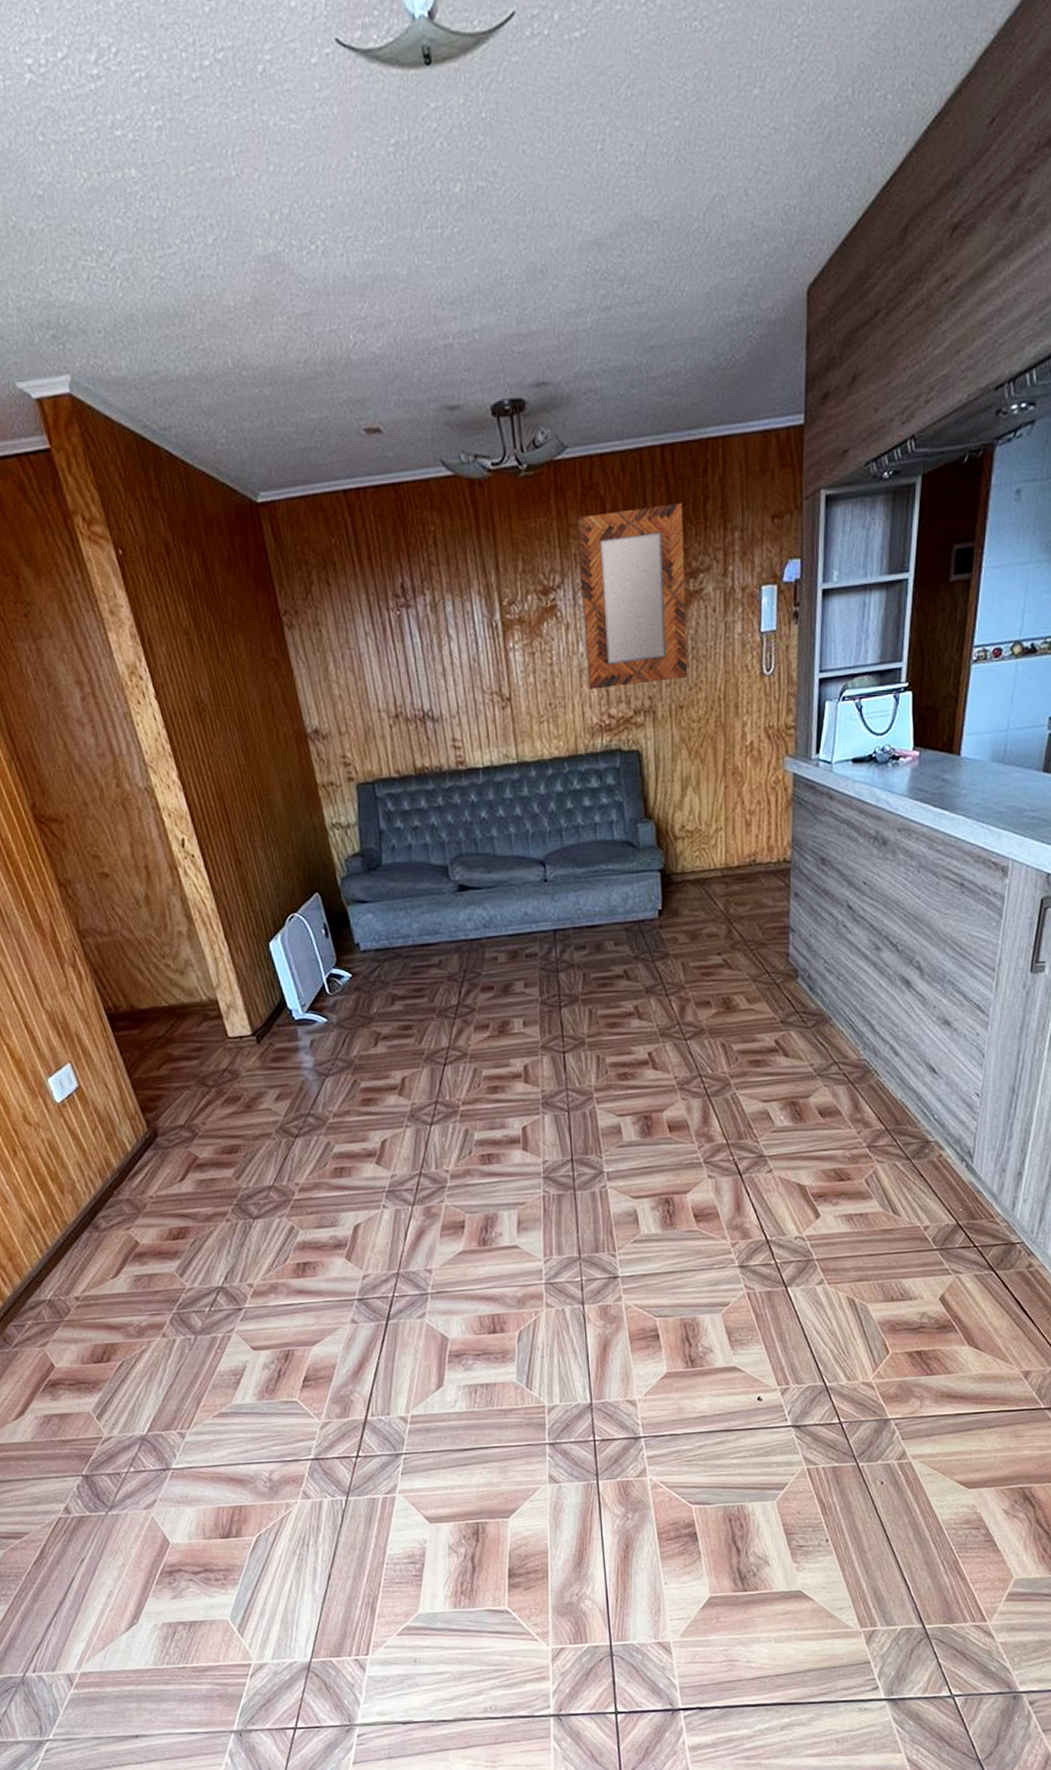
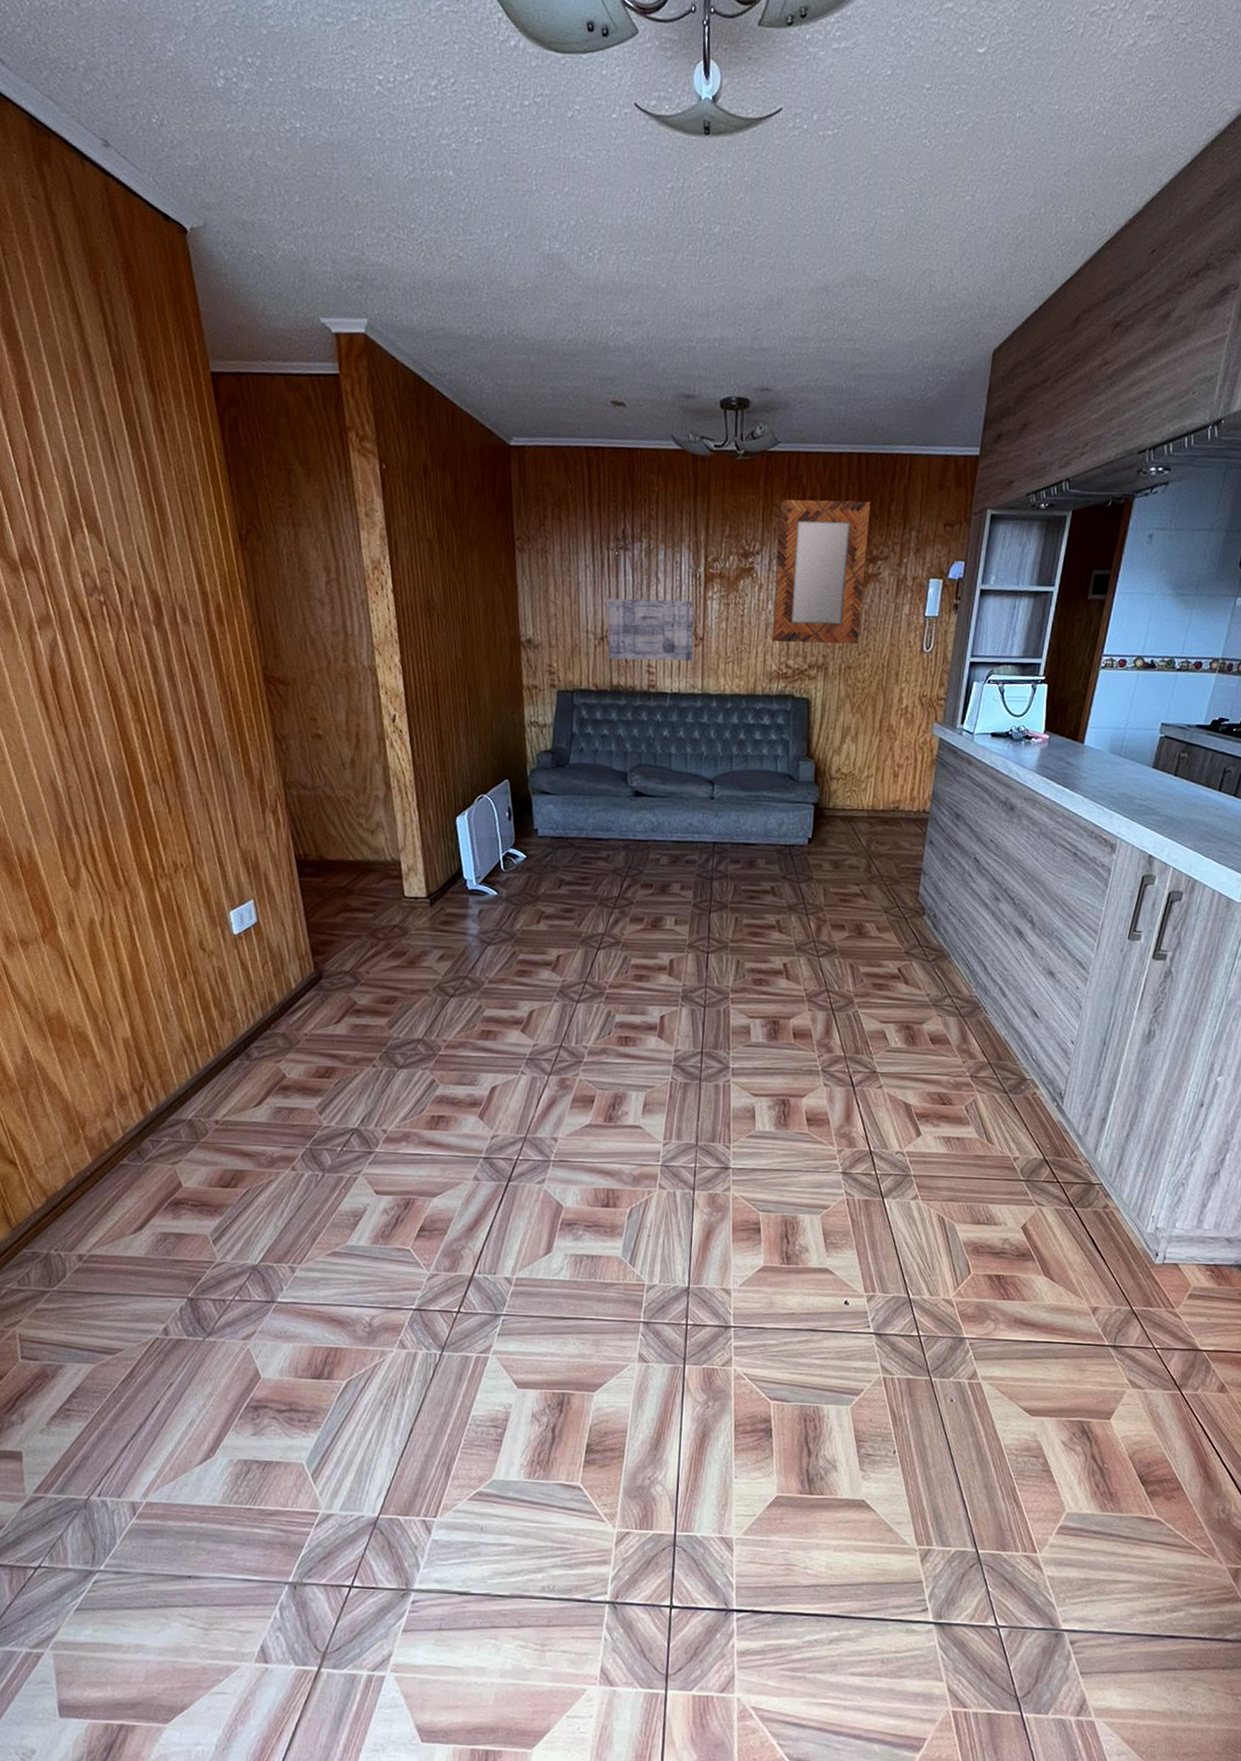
wall art: none [396,656,502,738] -> present [607,598,694,661]

